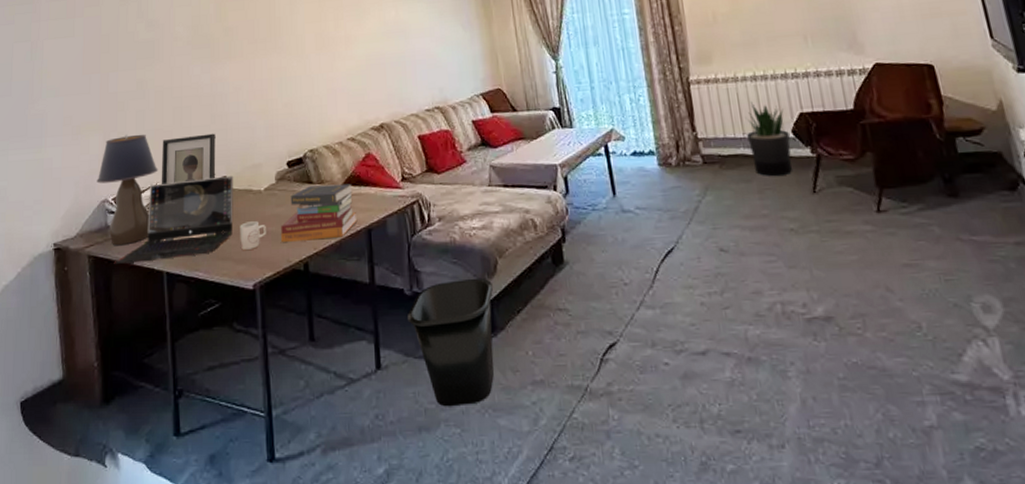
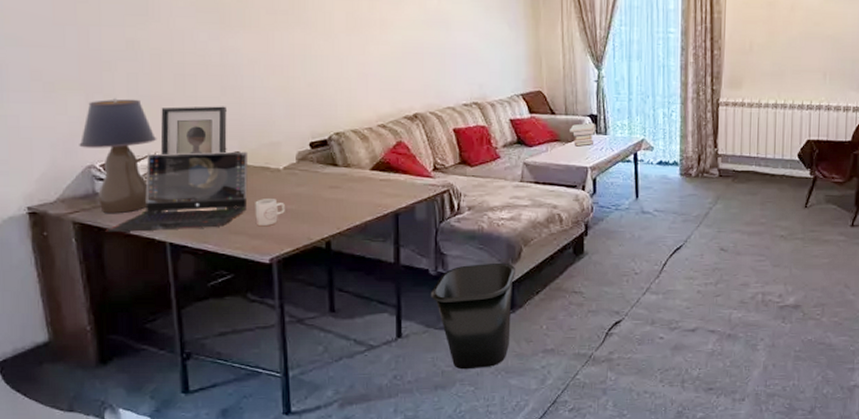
books: present [281,183,356,242] -> none [302,169,384,221]
books: none [533,116,561,143] -> present [570,122,596,147]
planter: present [746,102,793,176] -> none [760,126,795,191]

